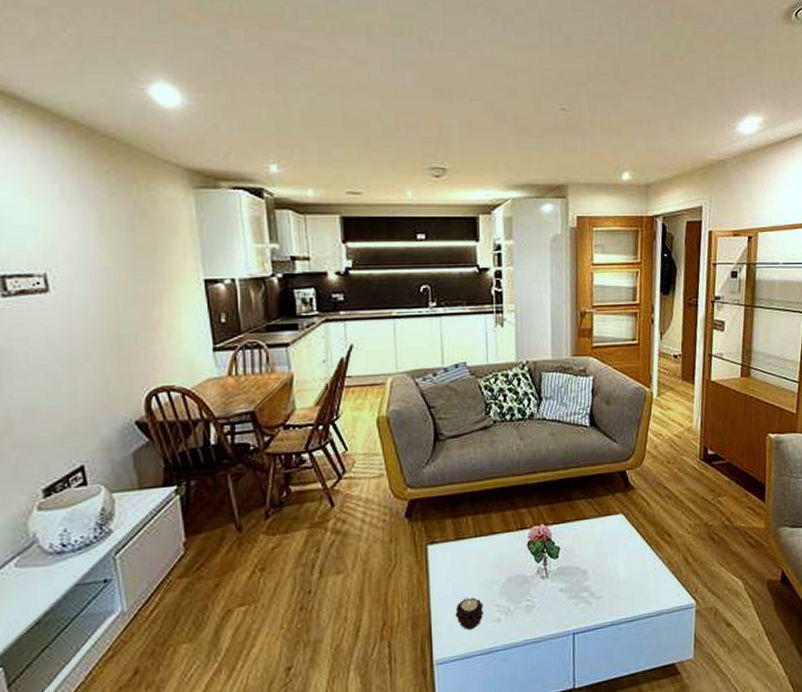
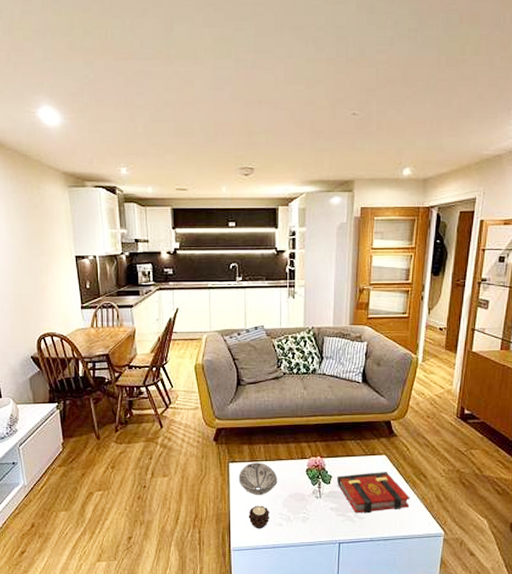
decorative bowl: none [440,540,492,585] -> present [238,462,278,495]
book: none [567,535,654,593] -> present [337,472,410,514]

